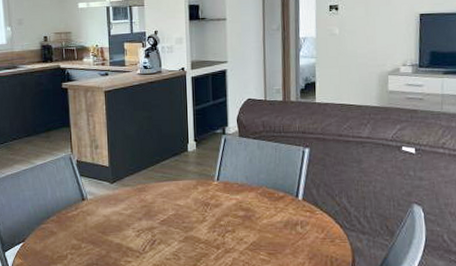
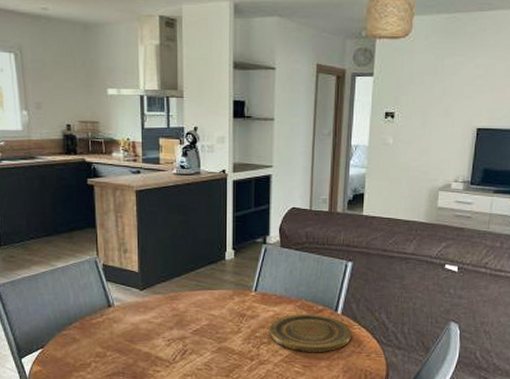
plate: none [233,200,314,240] -> present [269,313,351,353]

